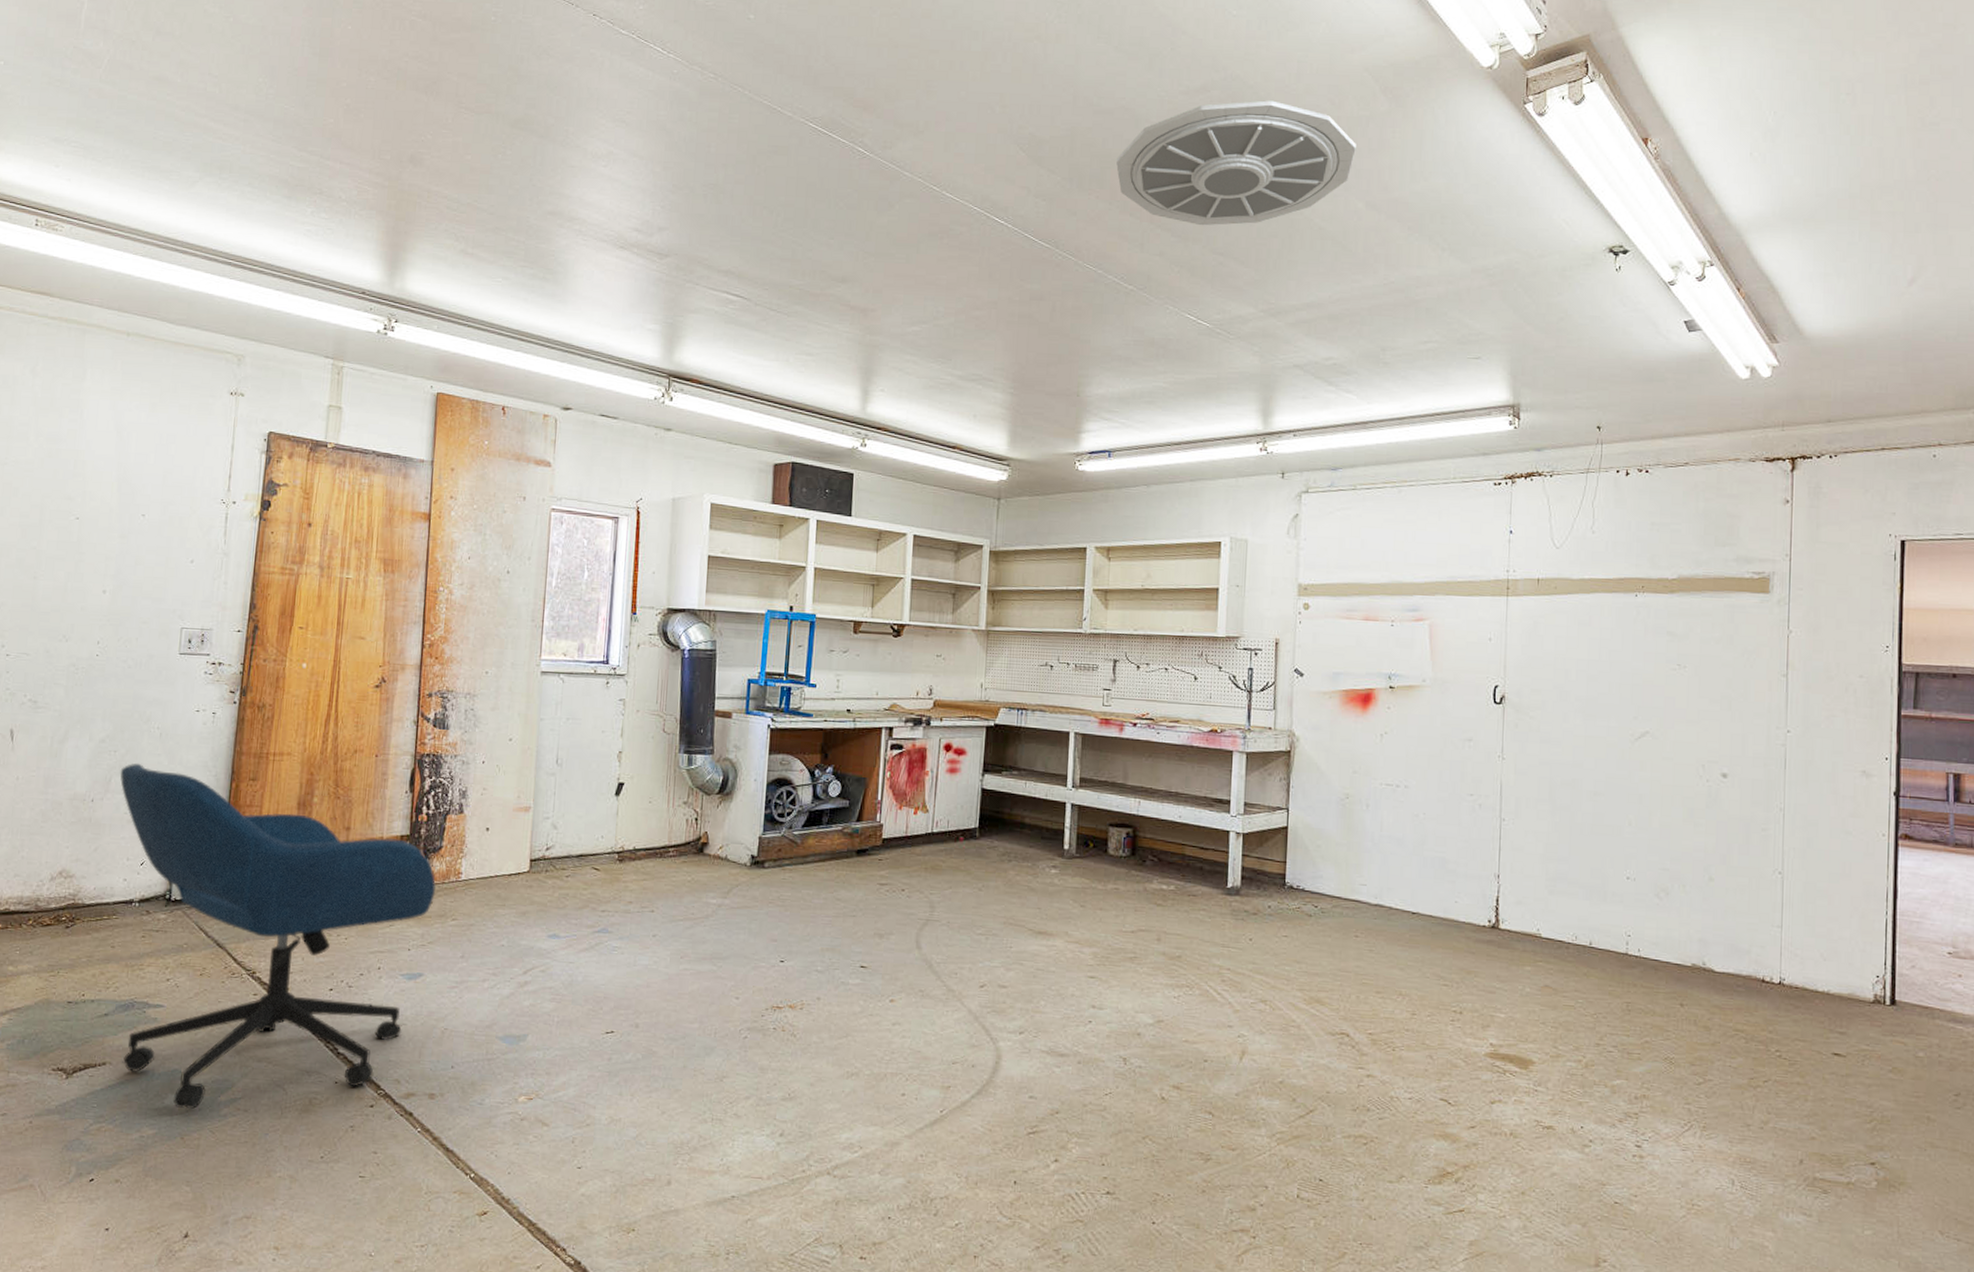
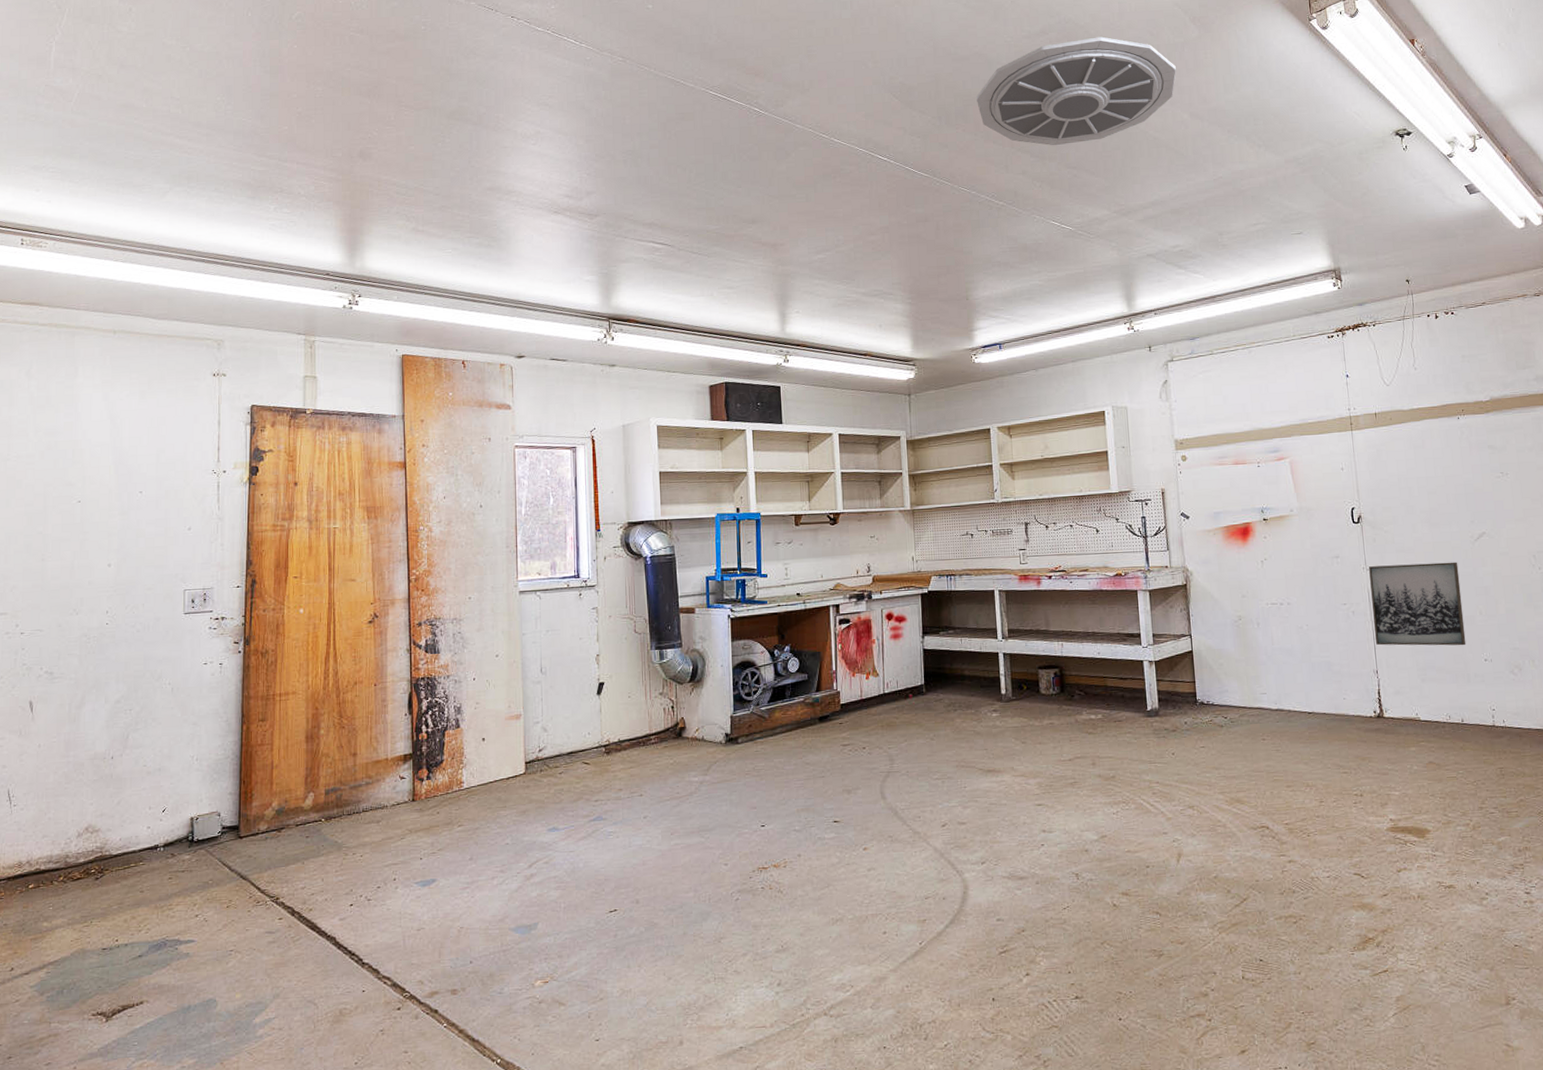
office chair: present [120,764,436,1109] -> none [136,719,441,1035]
wall art: none [1502,755,1611,859] -> present [1369,562,1466,646]

